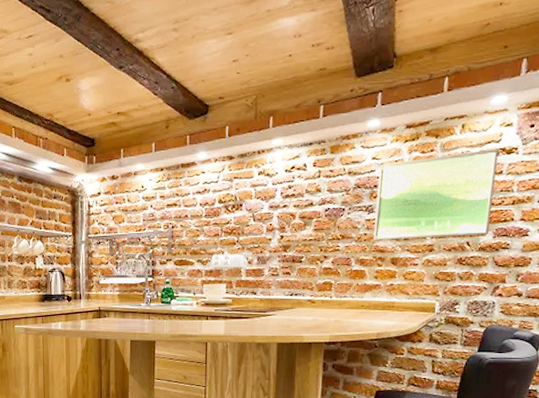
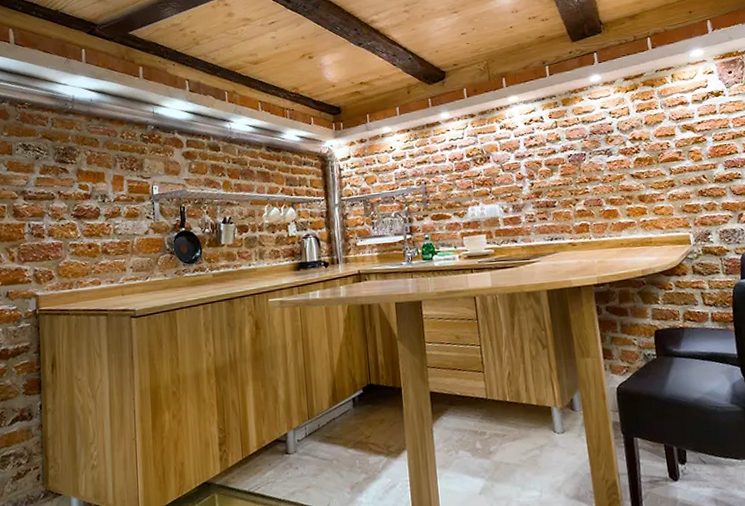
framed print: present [373,148,499,241] -> none [609,92,719,181]

